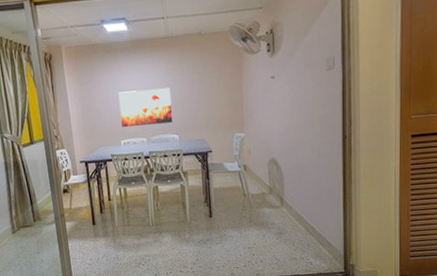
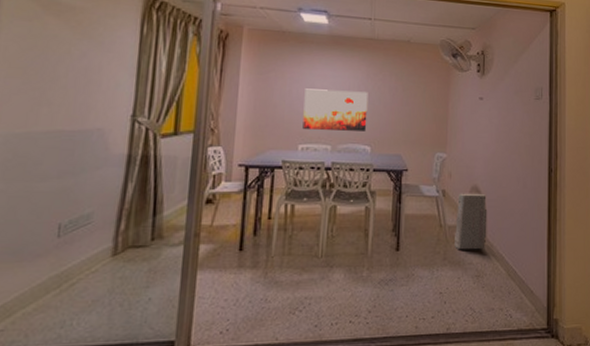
air purifier: none [257,164,286,214] -> present [453,193,488,250]

